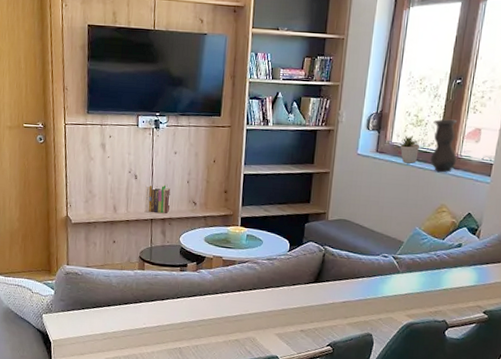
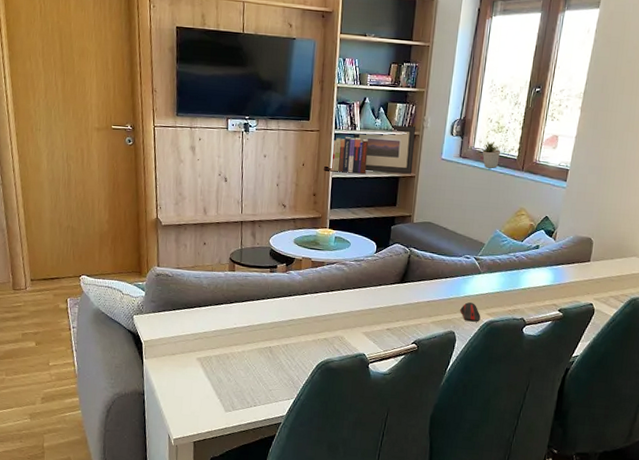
books: present [144,183,171,213] -> none [234,186,261,216]
books: none [235,132,282,171] -> present [324,137,369,174]
picture frame: none [266,119,330,170] -> present [353,125,416,174]
computer mouse: none [378,302,400,324] -> present [460,301,481,322]
vase: present [430,119,458,172] -> none [510,126,537,177]

